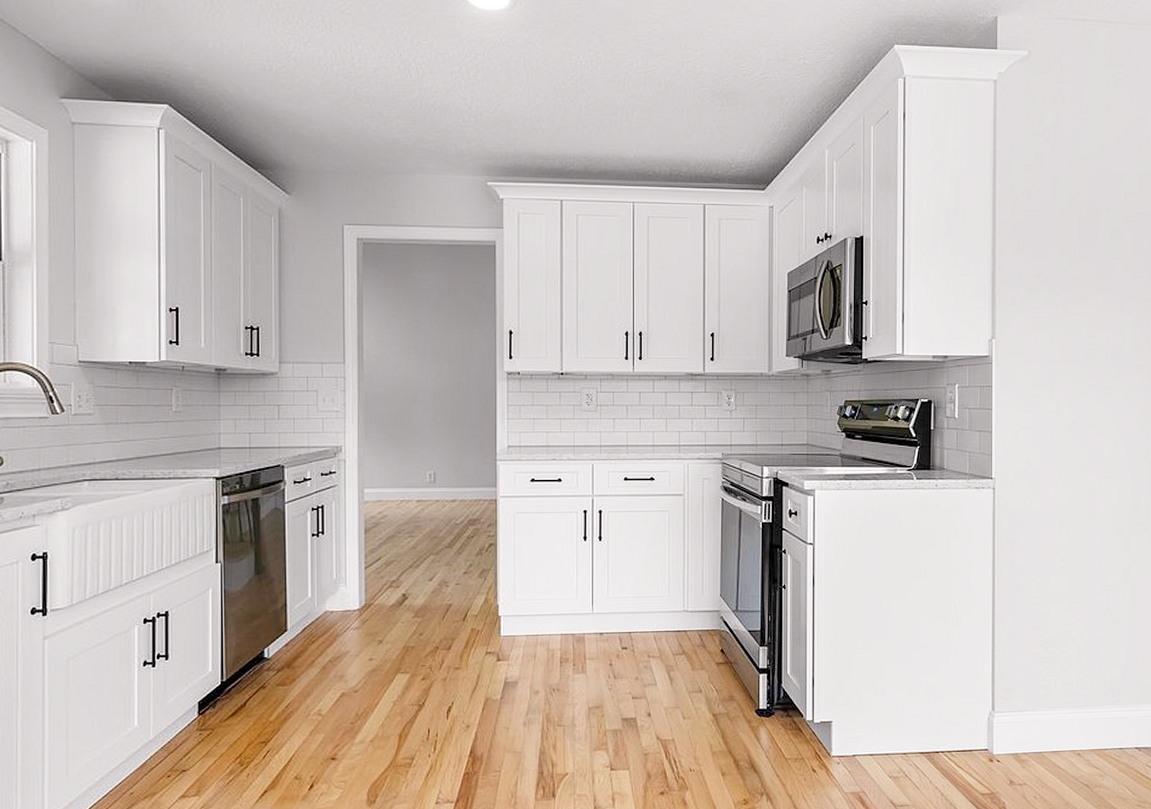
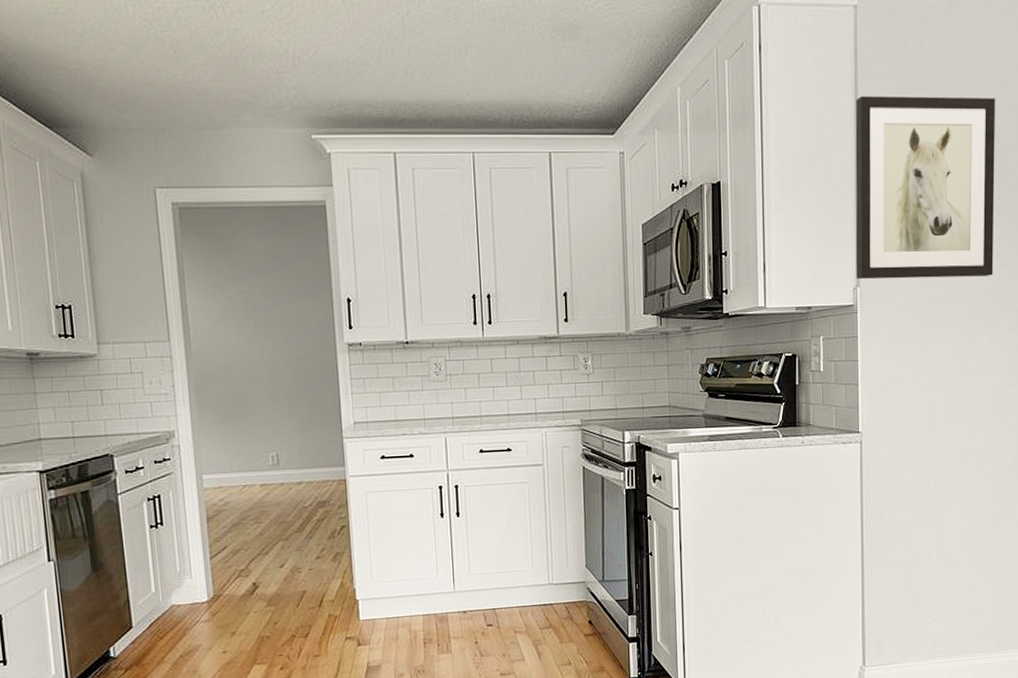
wall art: none [991,162,1130,334] -> present [855,96,996,280]

